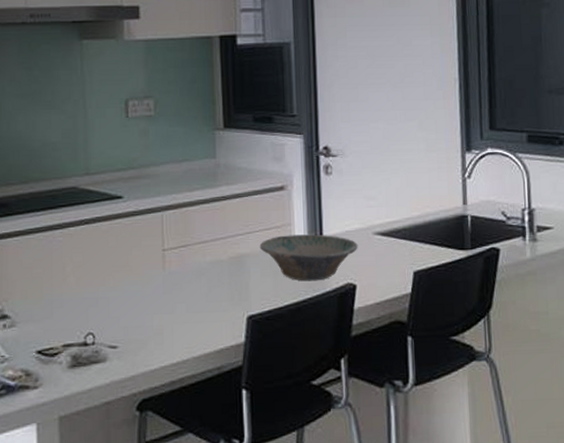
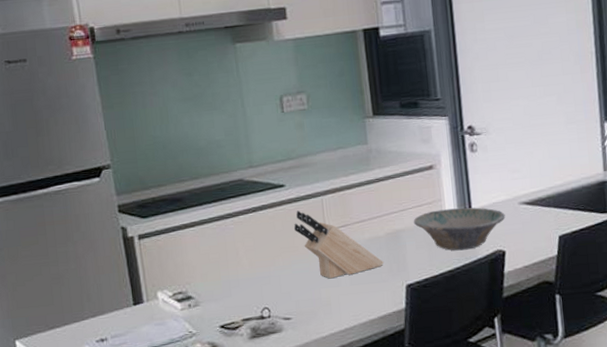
knife block: none [128,225,224,304] -> present [293,210,384,279]

